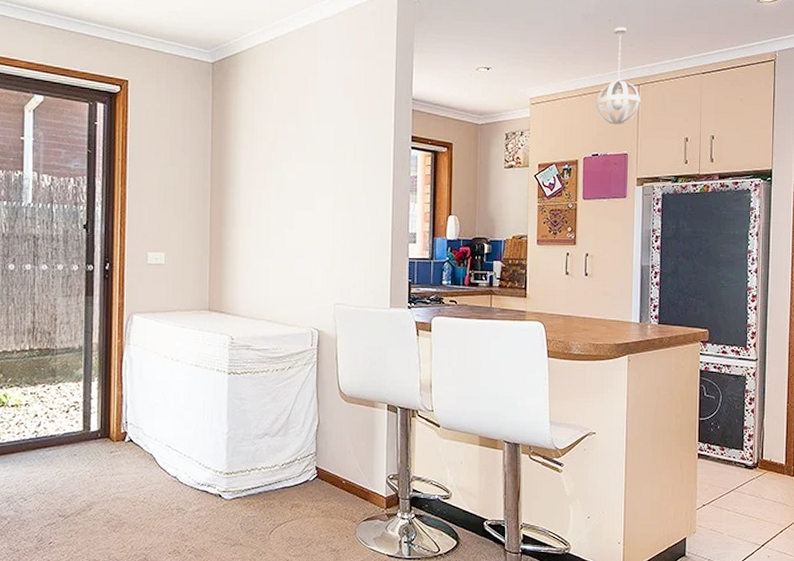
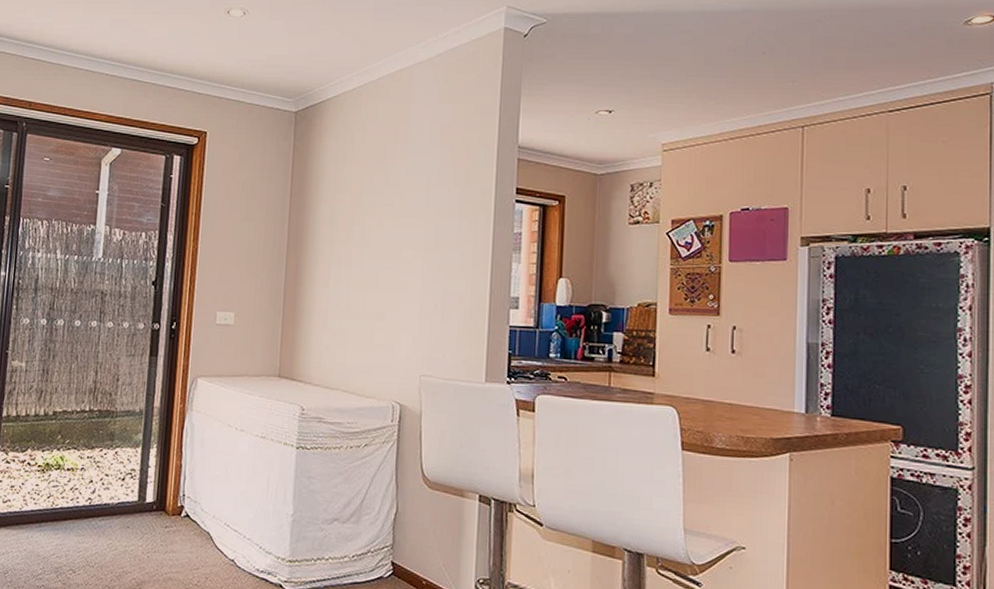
pendant light: present [595,27,641,125] -> none [745,60,806,174]

